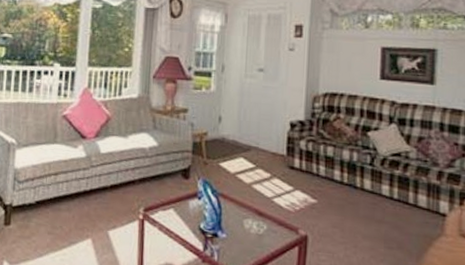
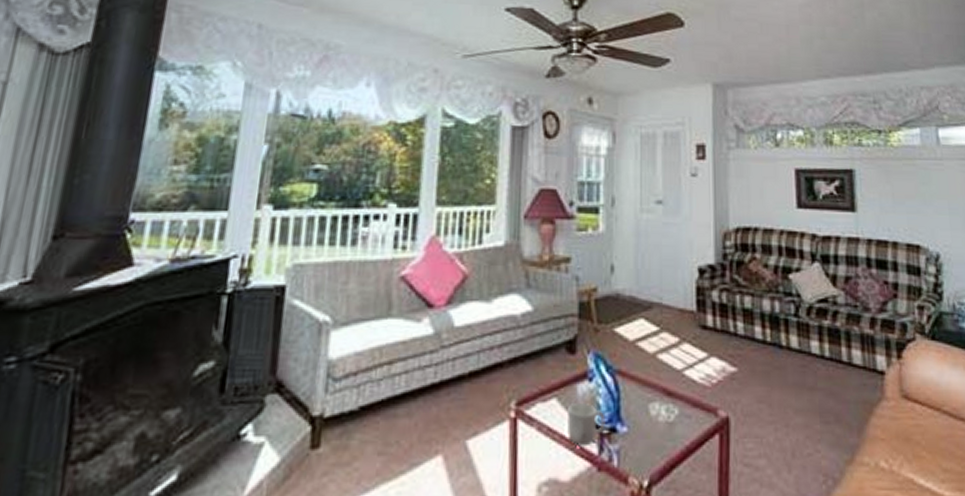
mug: none [181,213,210,245] -> present [567,402,606,447]

